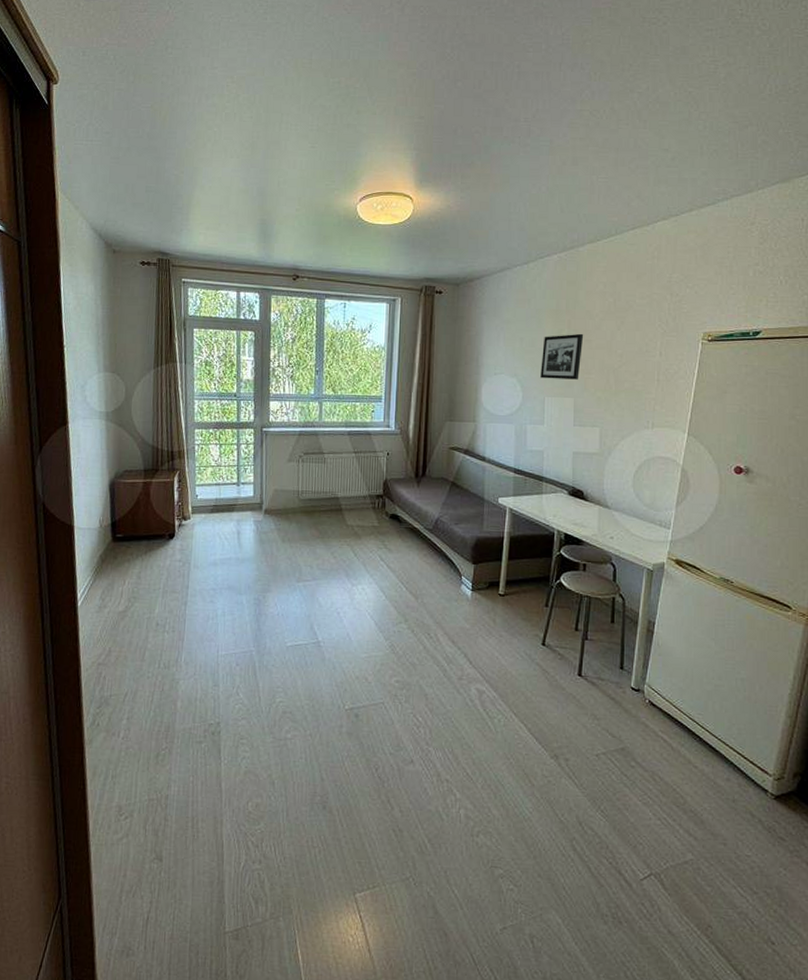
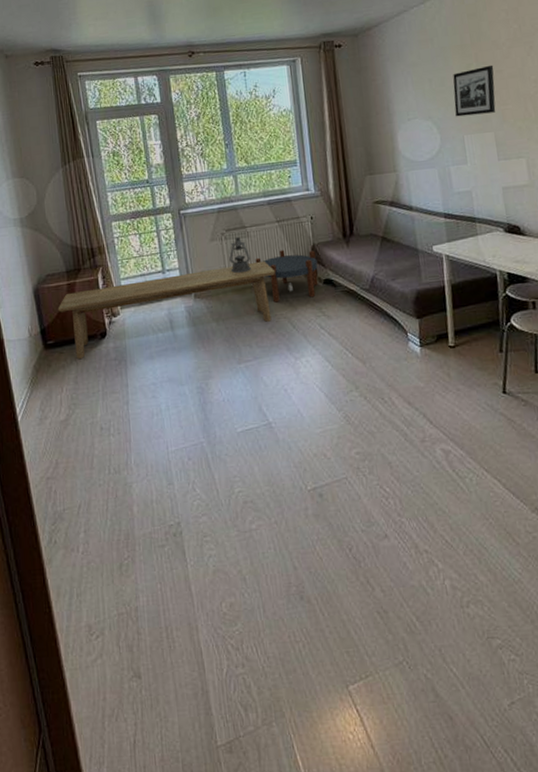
bench: none [130,487,346,556] -> present [57,261,276,360]
lantern: none [303,461,324,497] -> present [228,236,252,274]
side table: none [328,480,387,530] -> present [255,250,319,303]

